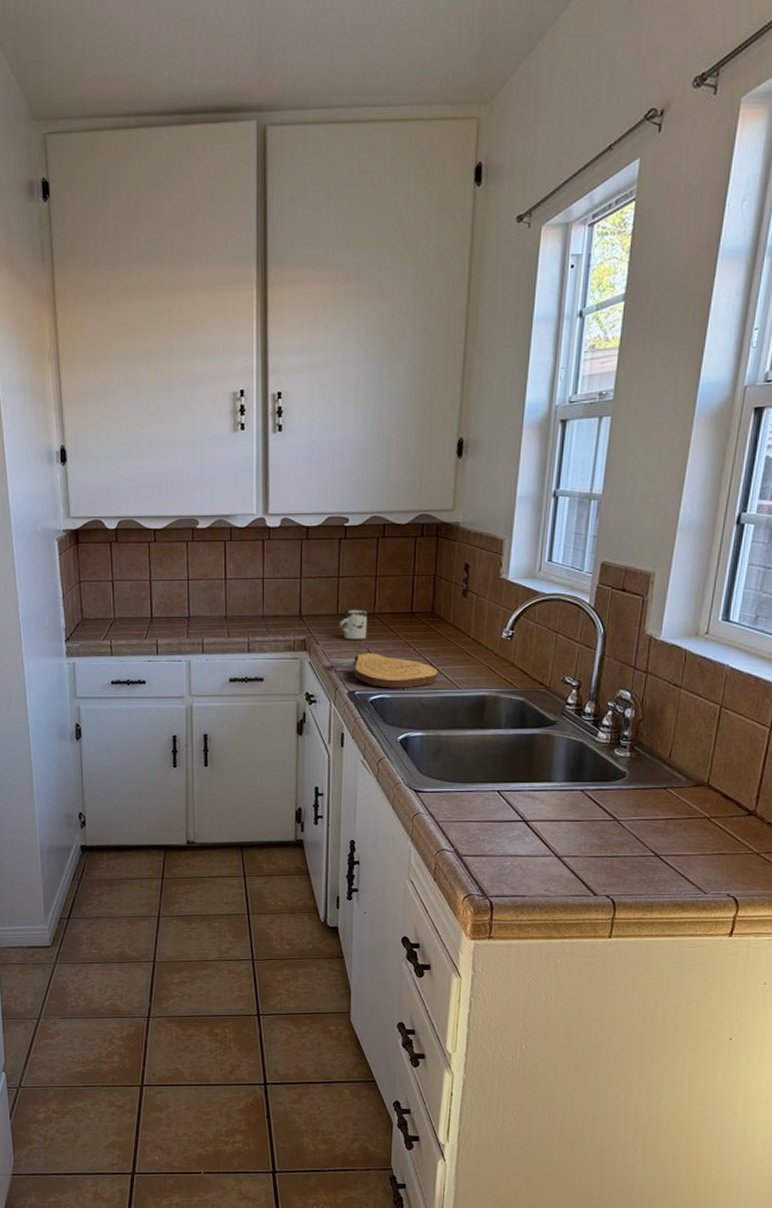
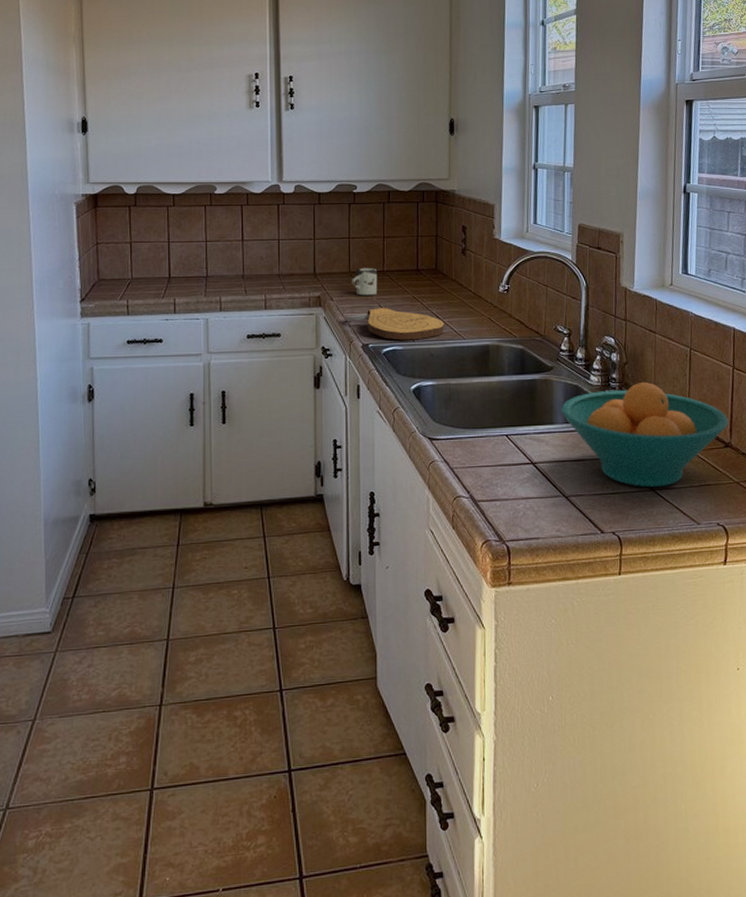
fruit bowl: none [561,742,757,854] -> present [561,382,729,488]

